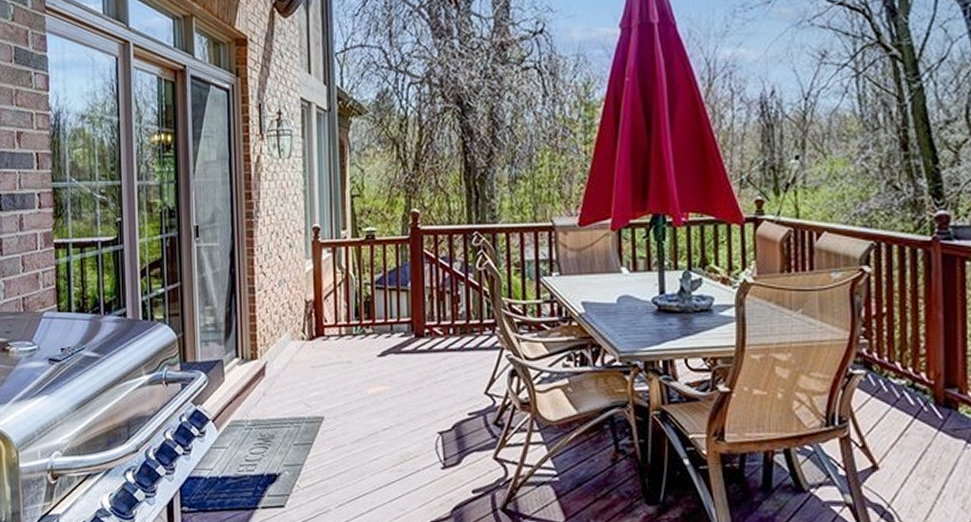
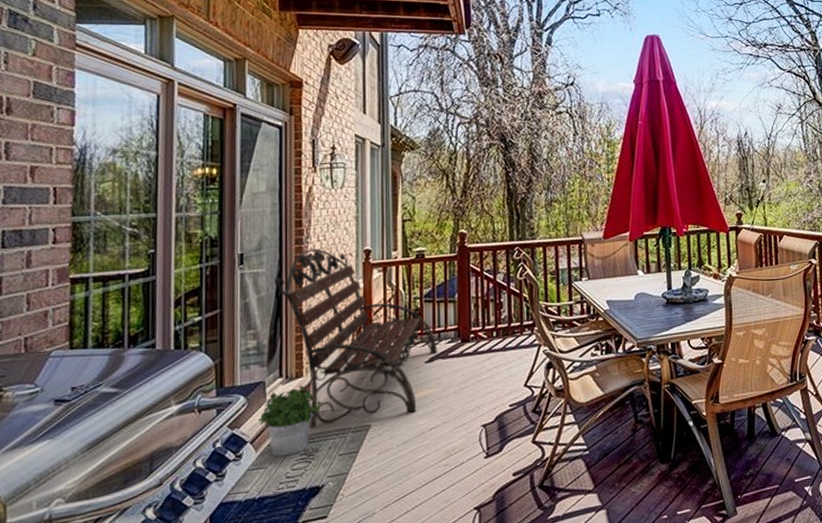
potted plant: none [219,367,278,439] -> present [259,385,324,457]
garden bench: none [228,223,389,413] -> present [275,248,437,428]

